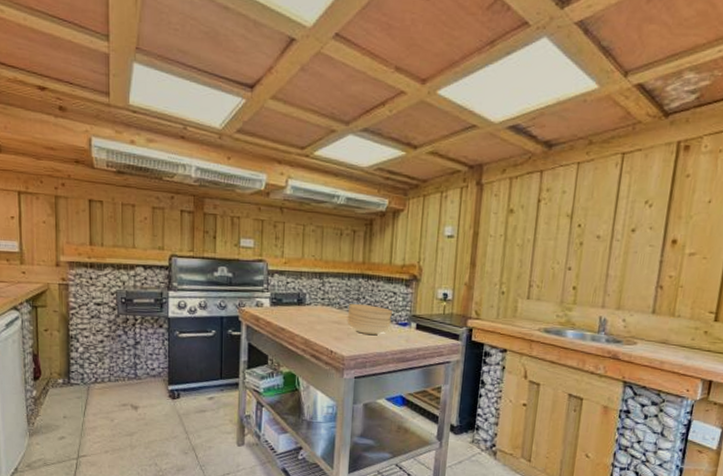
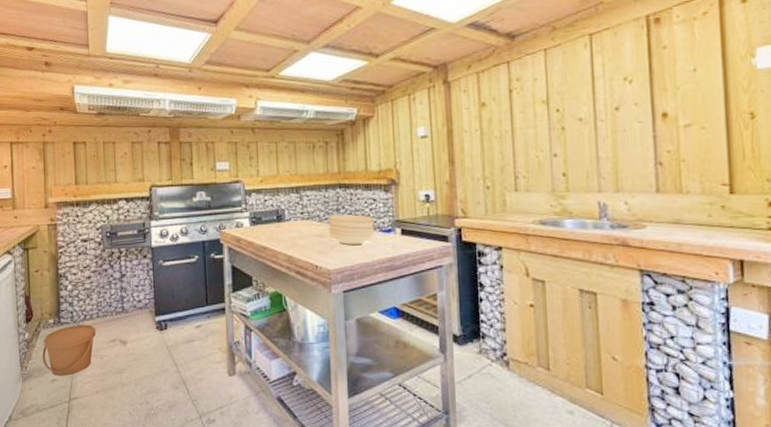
bucket: none [50,386,106,434] -> present [42,324,96,376]

